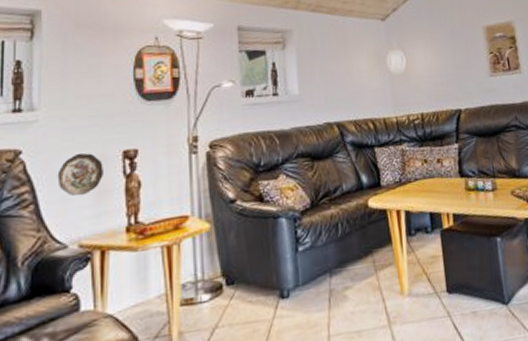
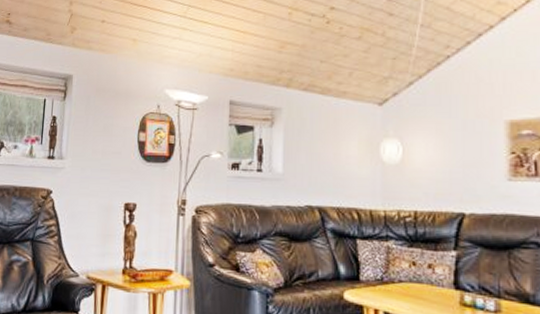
decorative plate: present [57,152,103,196] -> none [75,199,109,236]

